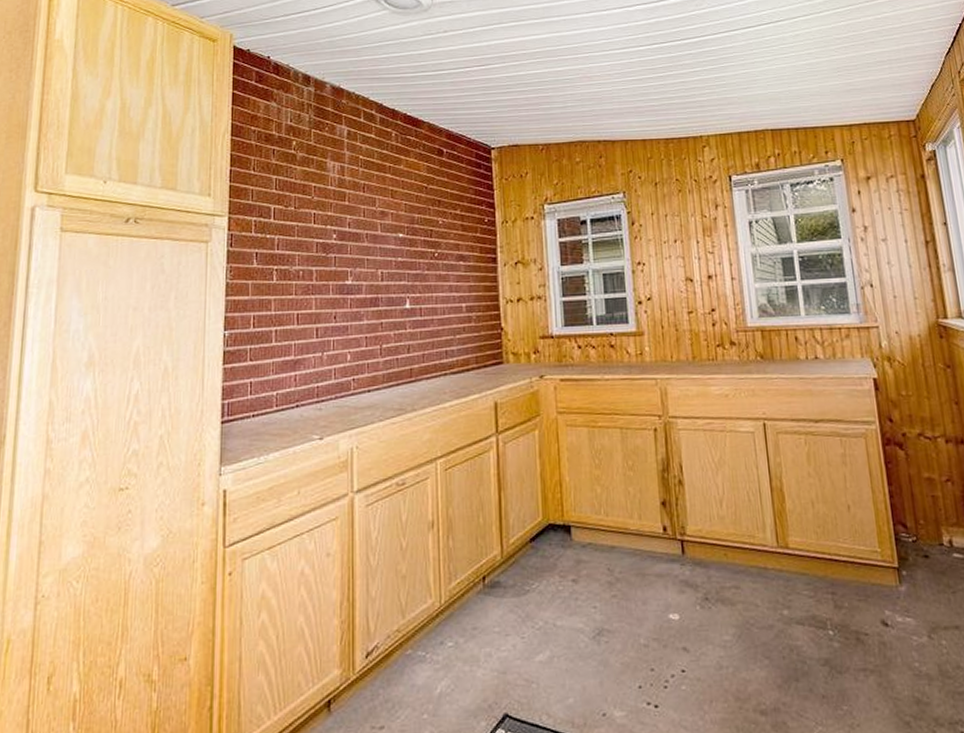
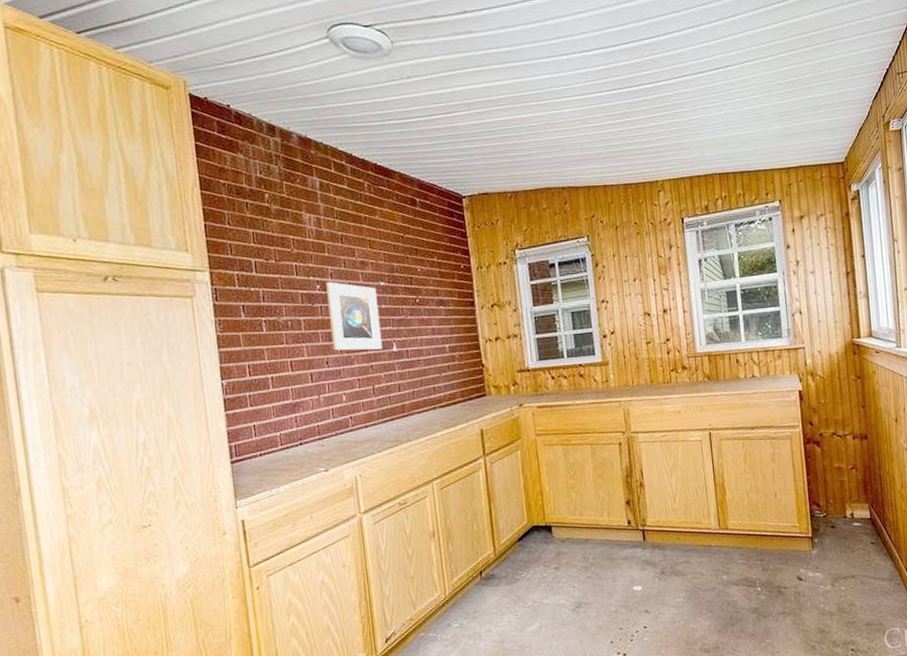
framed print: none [343,231,395,306] -> present [326,281,383,351]

